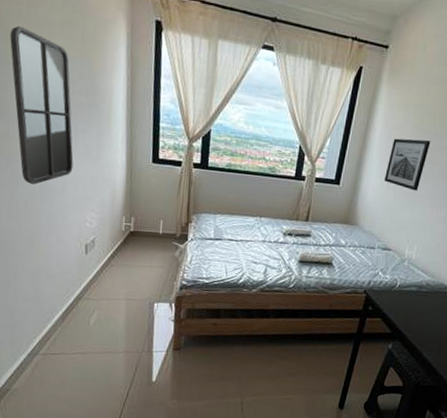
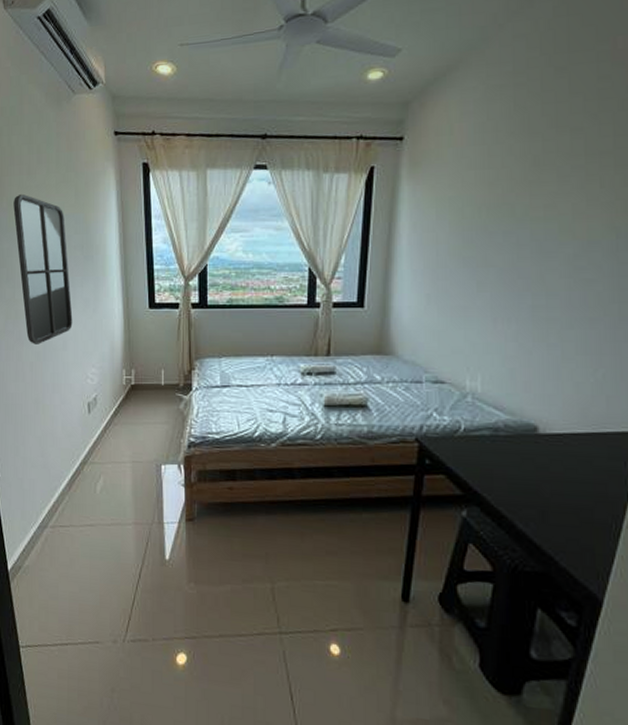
wall art: present [384,138,431,191] -> none [422,239,479,304]

